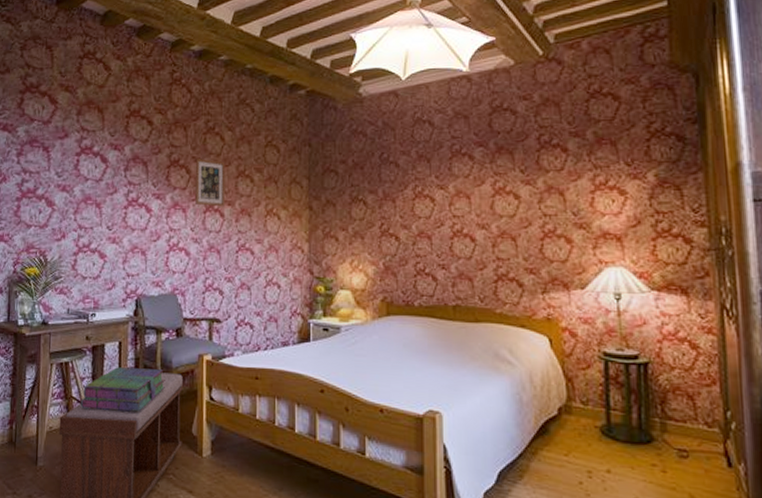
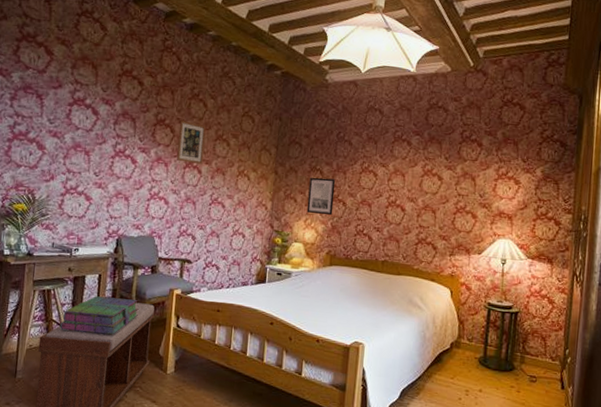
wall art: none [351,209,384,254] -> present [306,177,336,216]

